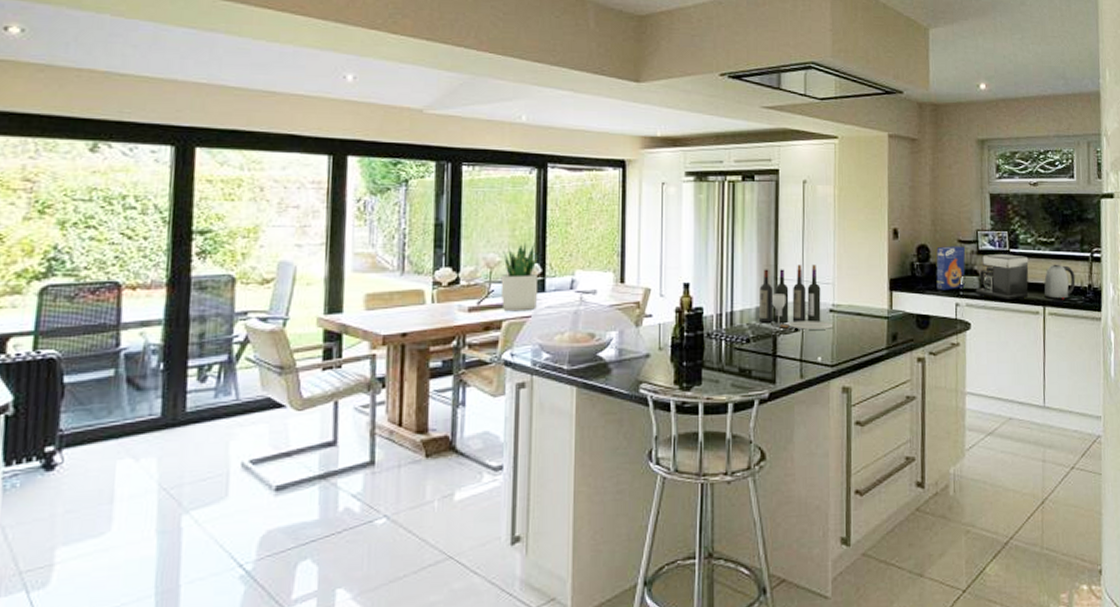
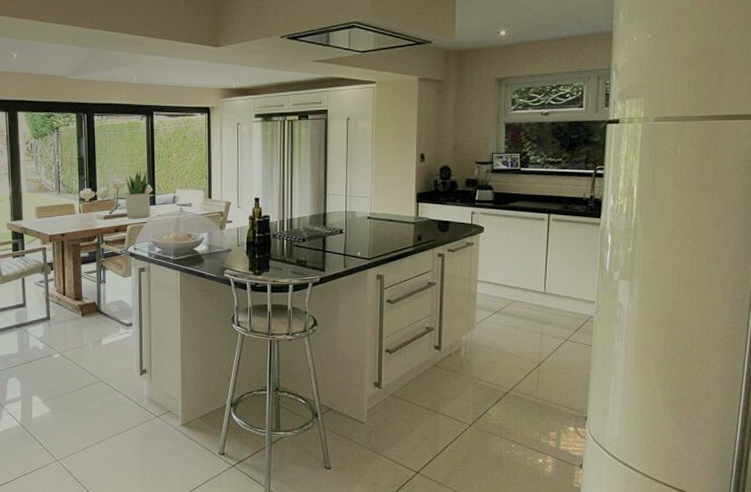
wine bottle: present [759,264,834,330] -> none [312,183,371,232]
cereal box: present [936,246,965,290] -> none [456,166,481,202]
coffee maker: present [975,254,1029,299] -> none [489,172,537,209]
kettle: present [1043,264,1076,301] -> none [549,179,579,210]

